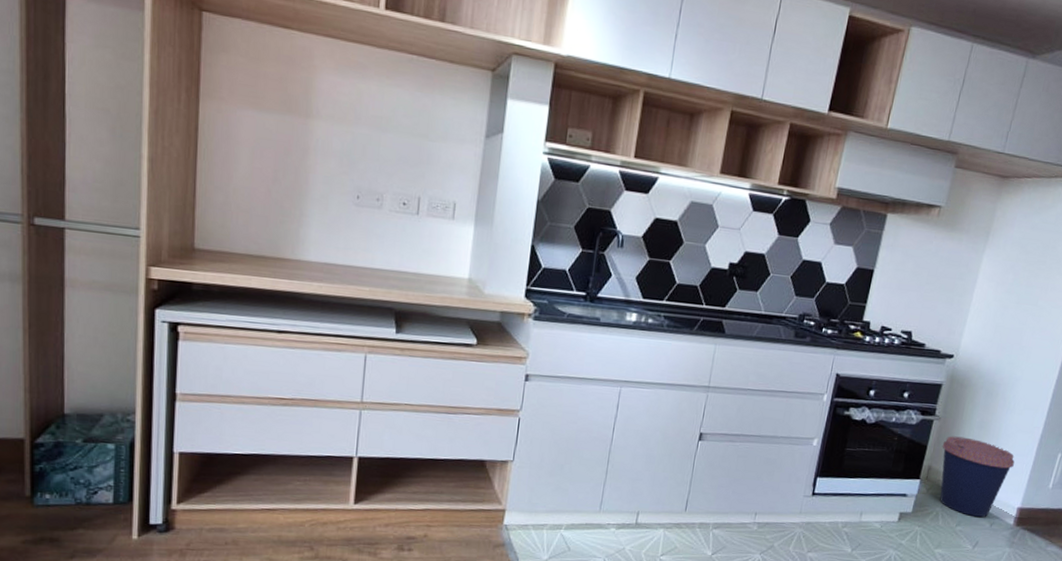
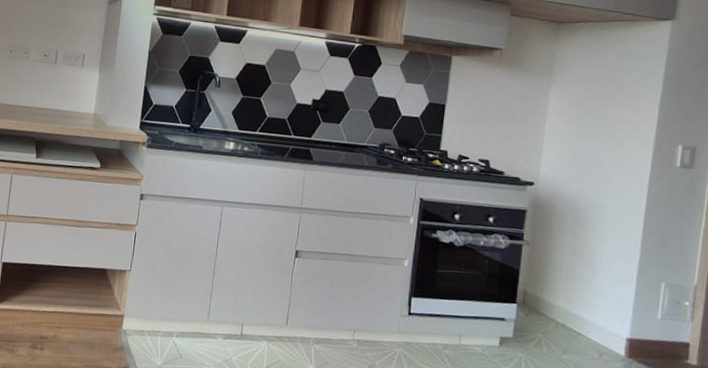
coffee cup: present [940,436,1015,518] -> none [535,261,615,347]

